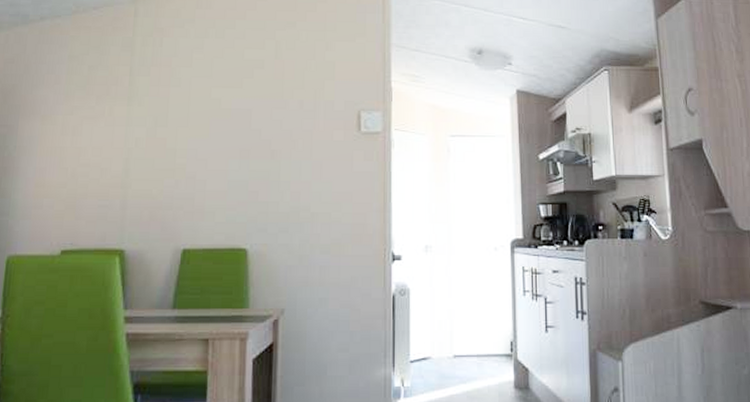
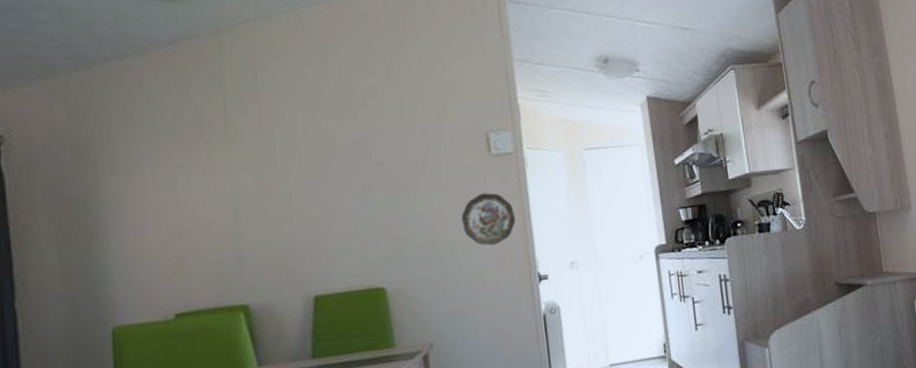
decorative plate: none [325,168,377,220] -> present [461,193,516,246]

